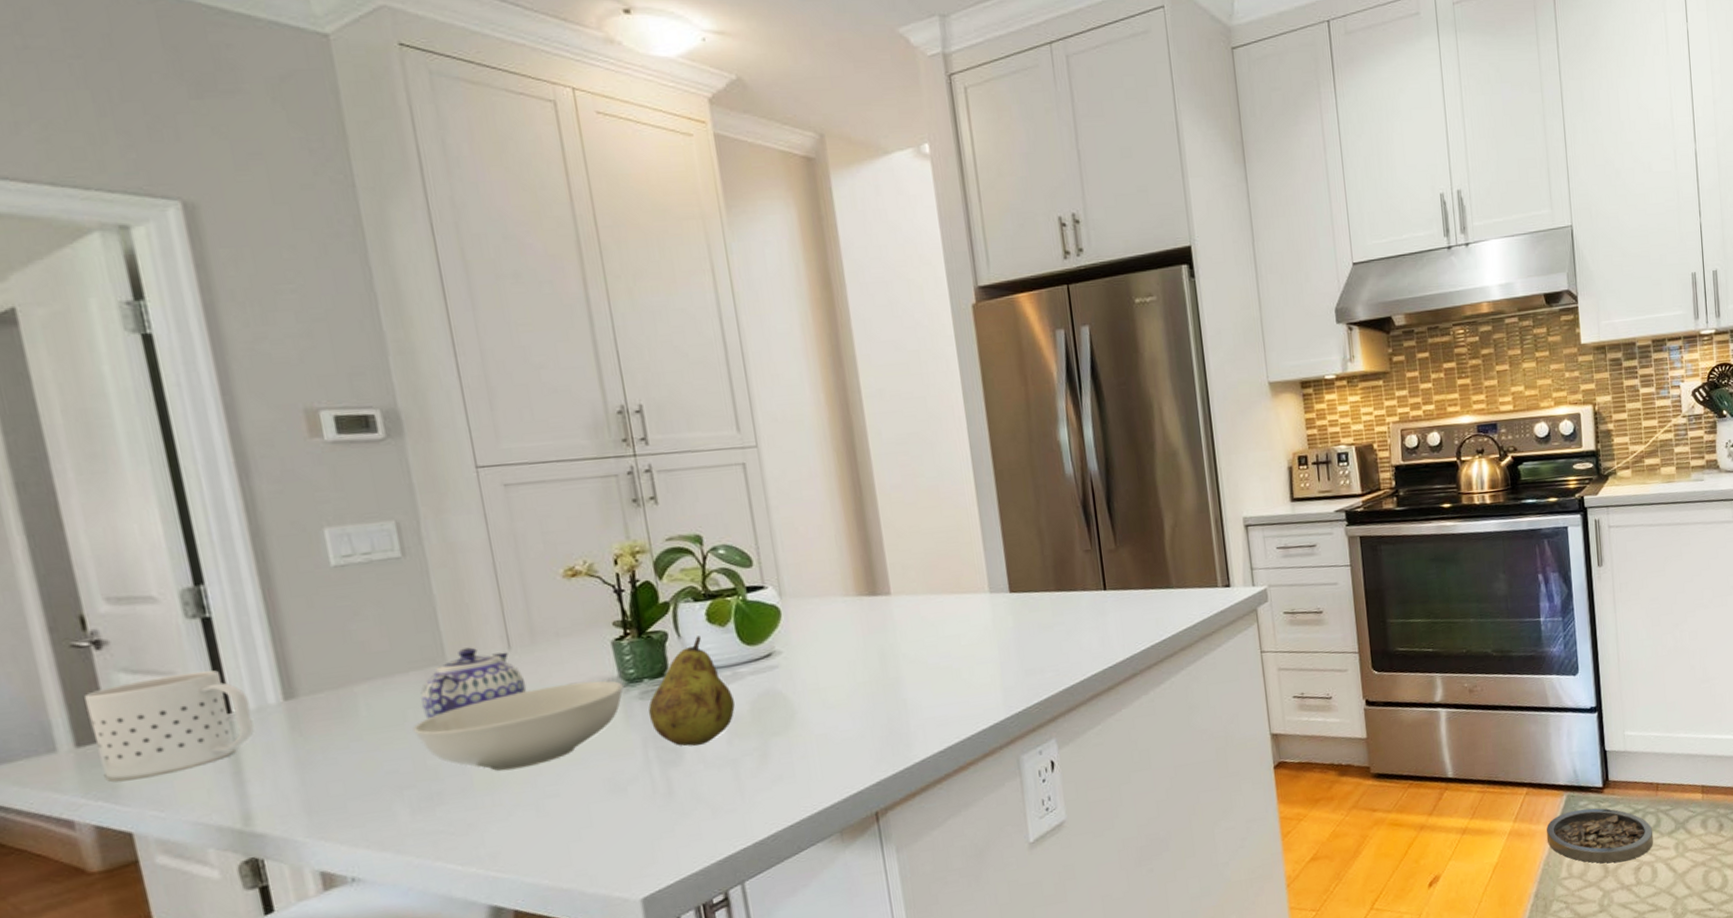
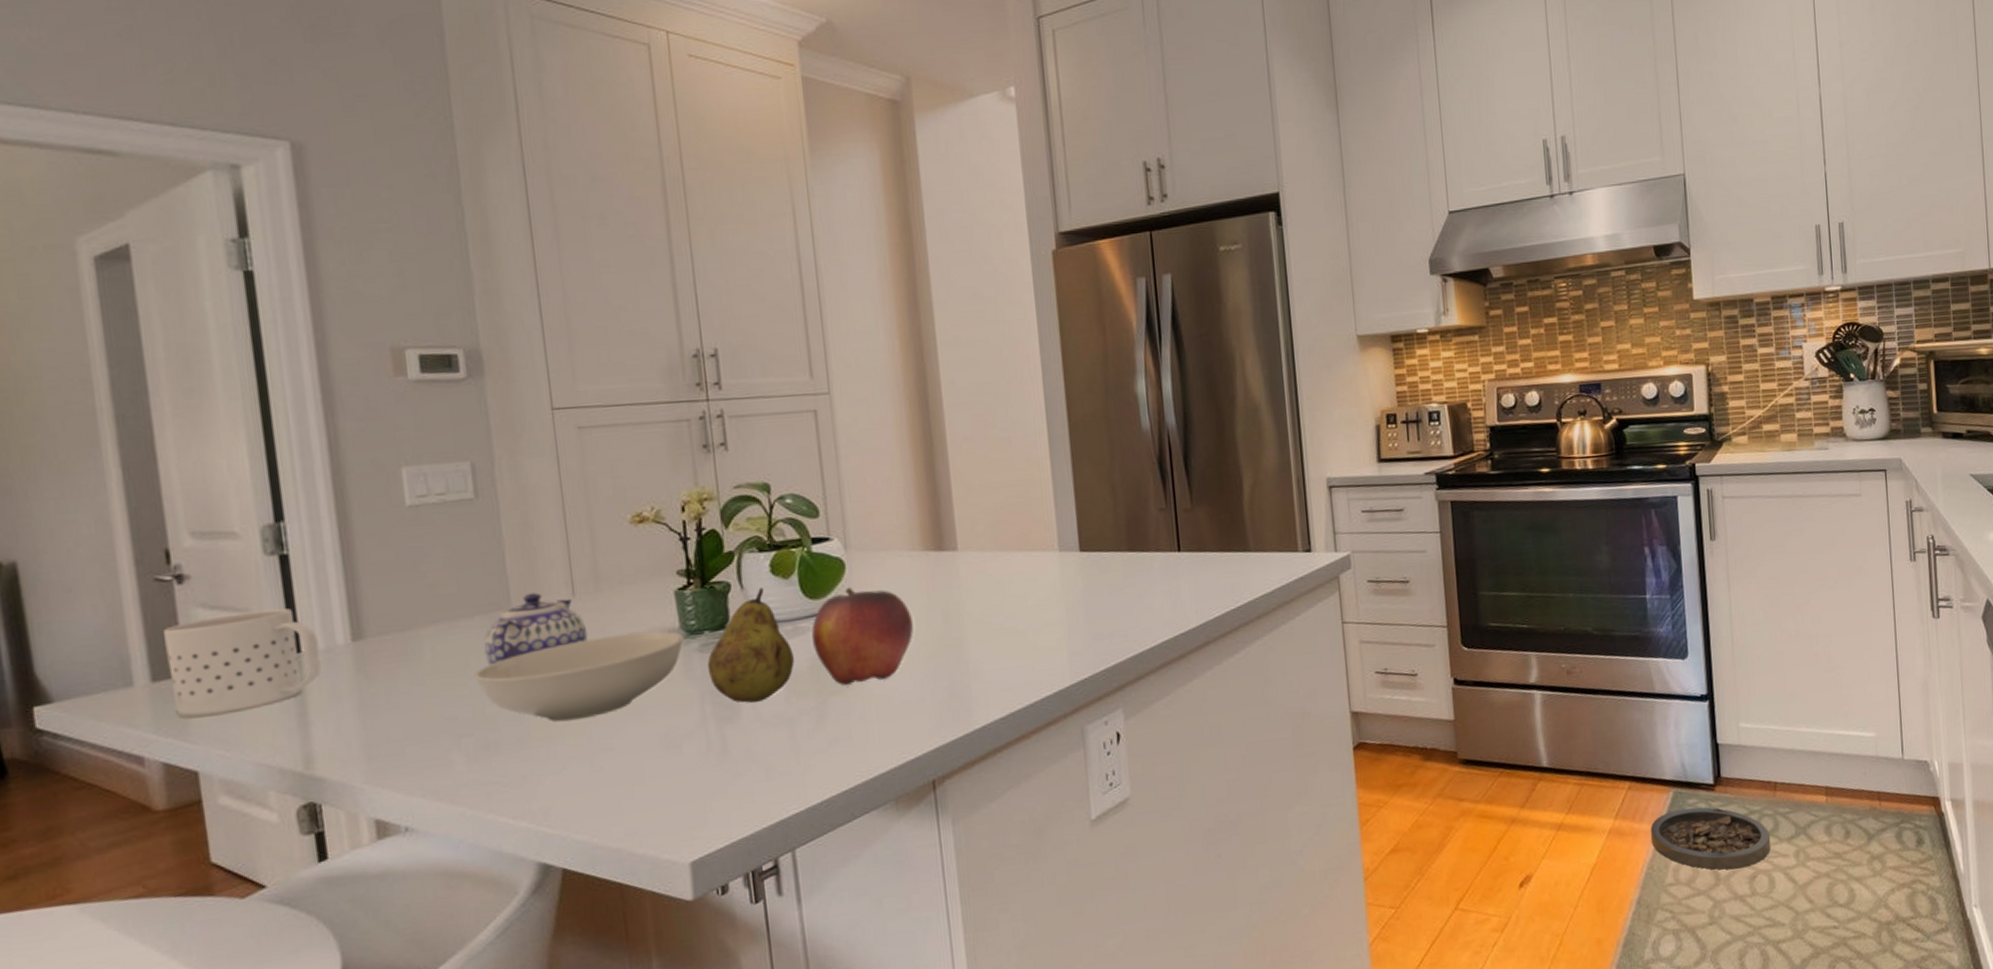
fruit: none [750,633,851,727] -> present [811,587,914,686]

